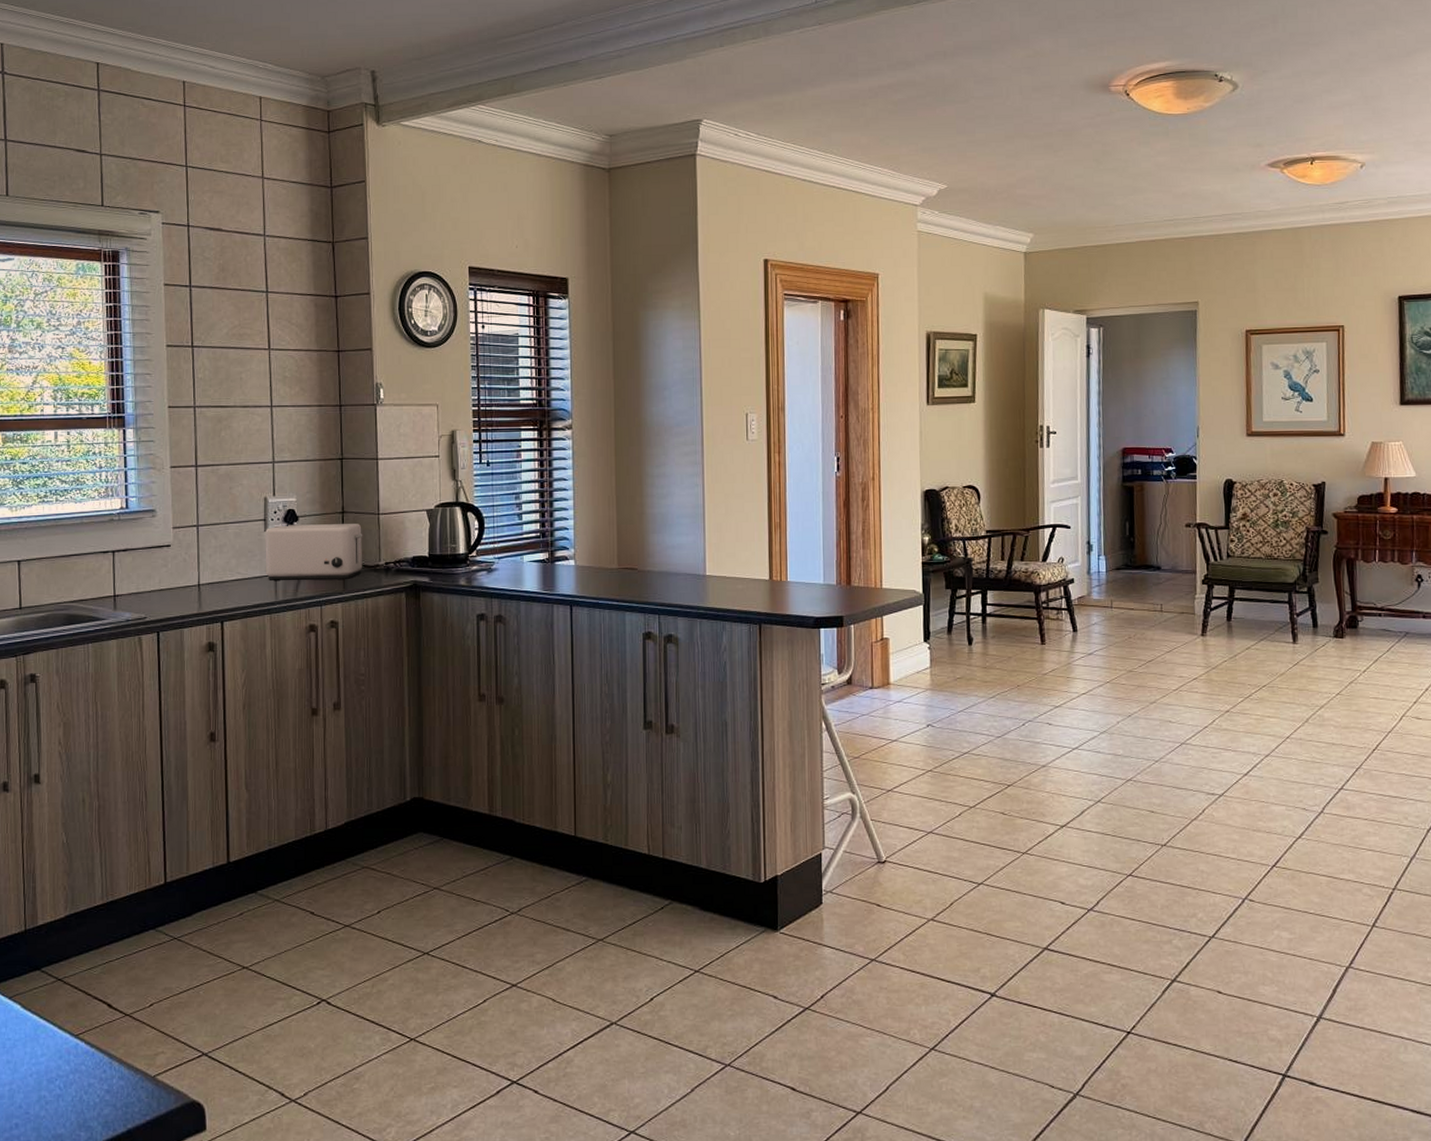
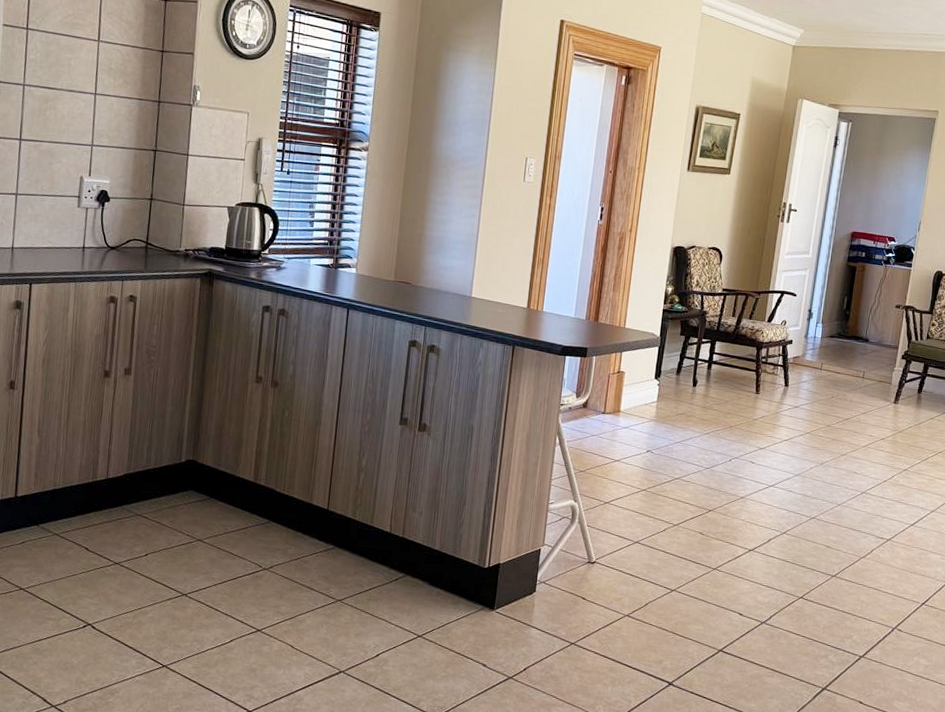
toaster: present [265,524,363,582] -> none [75,203,168,260]

